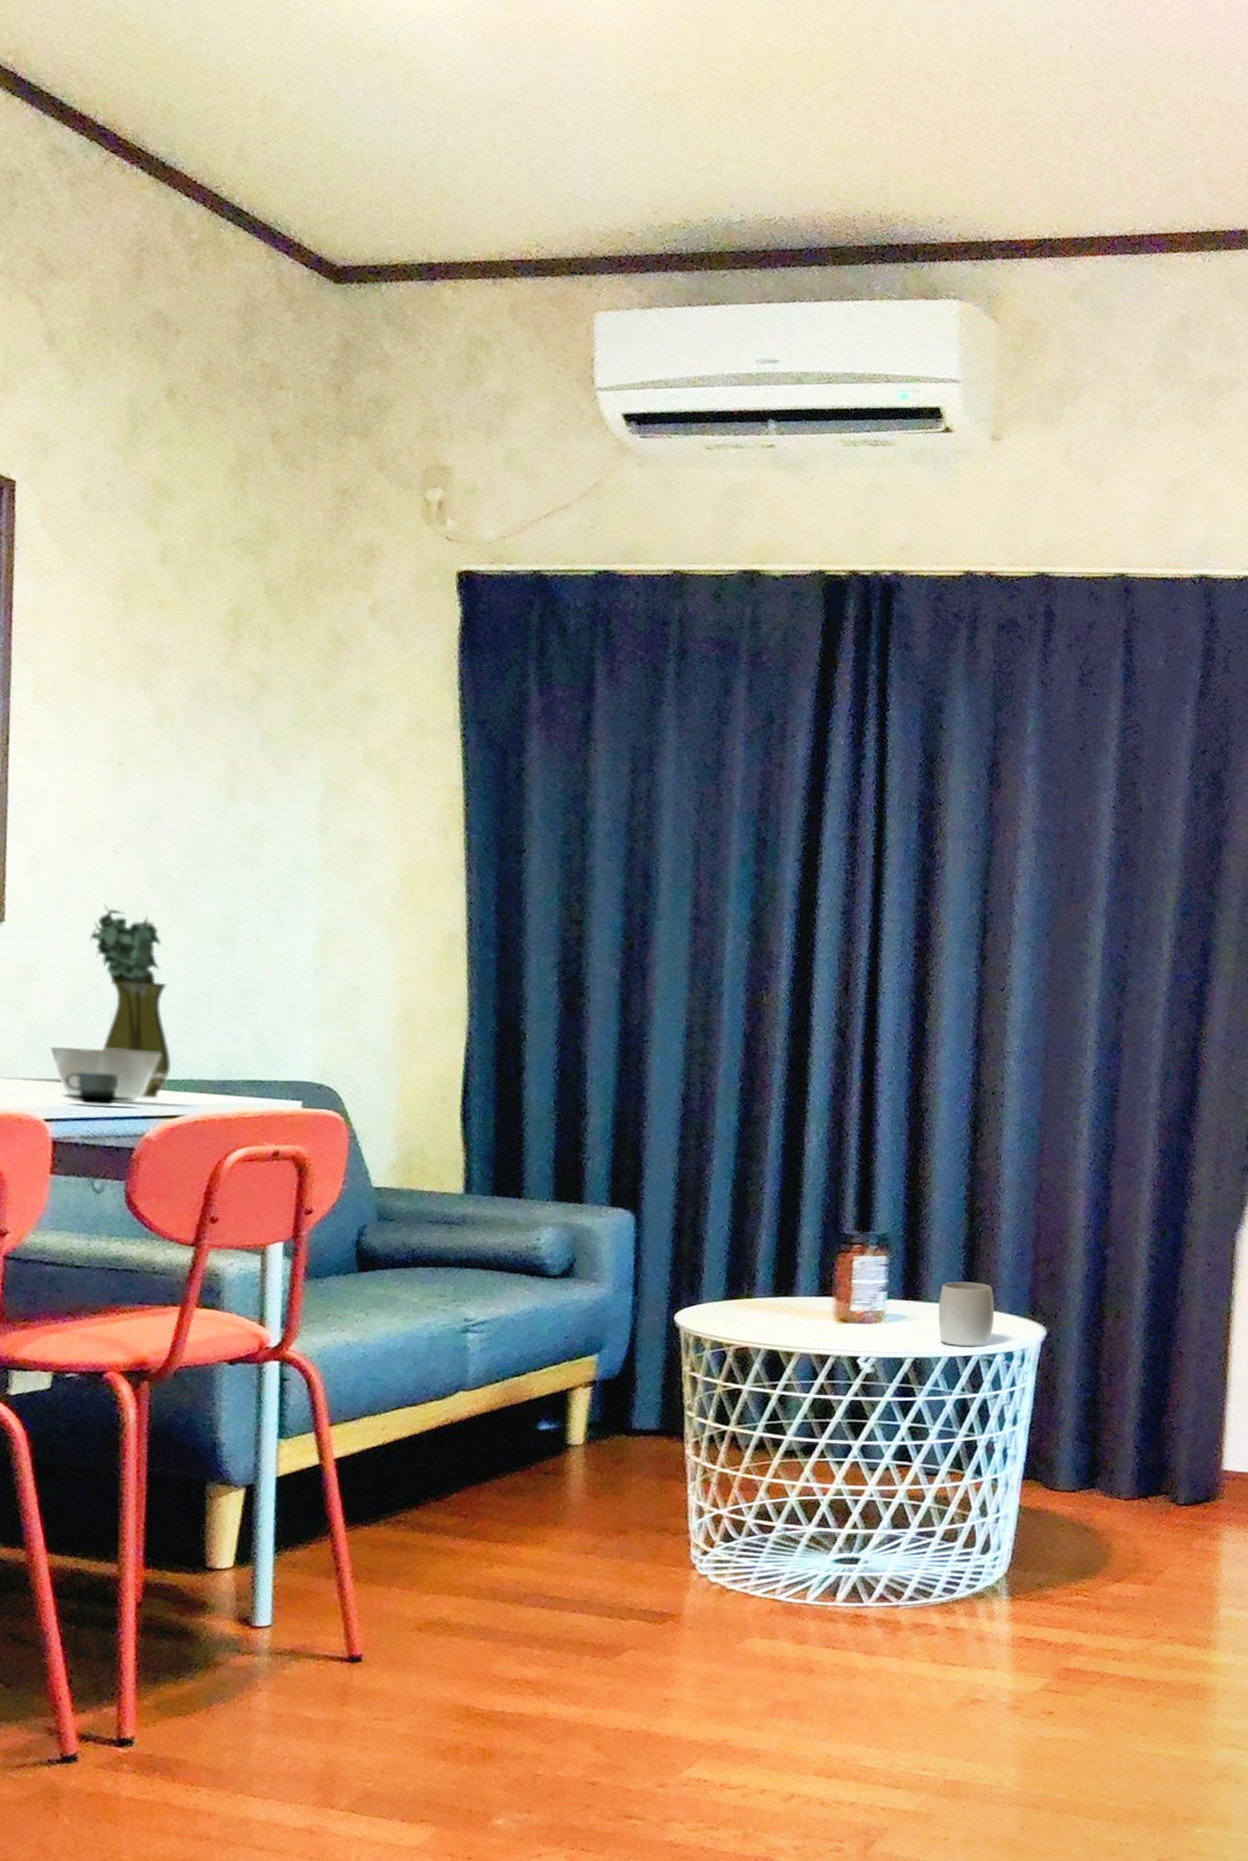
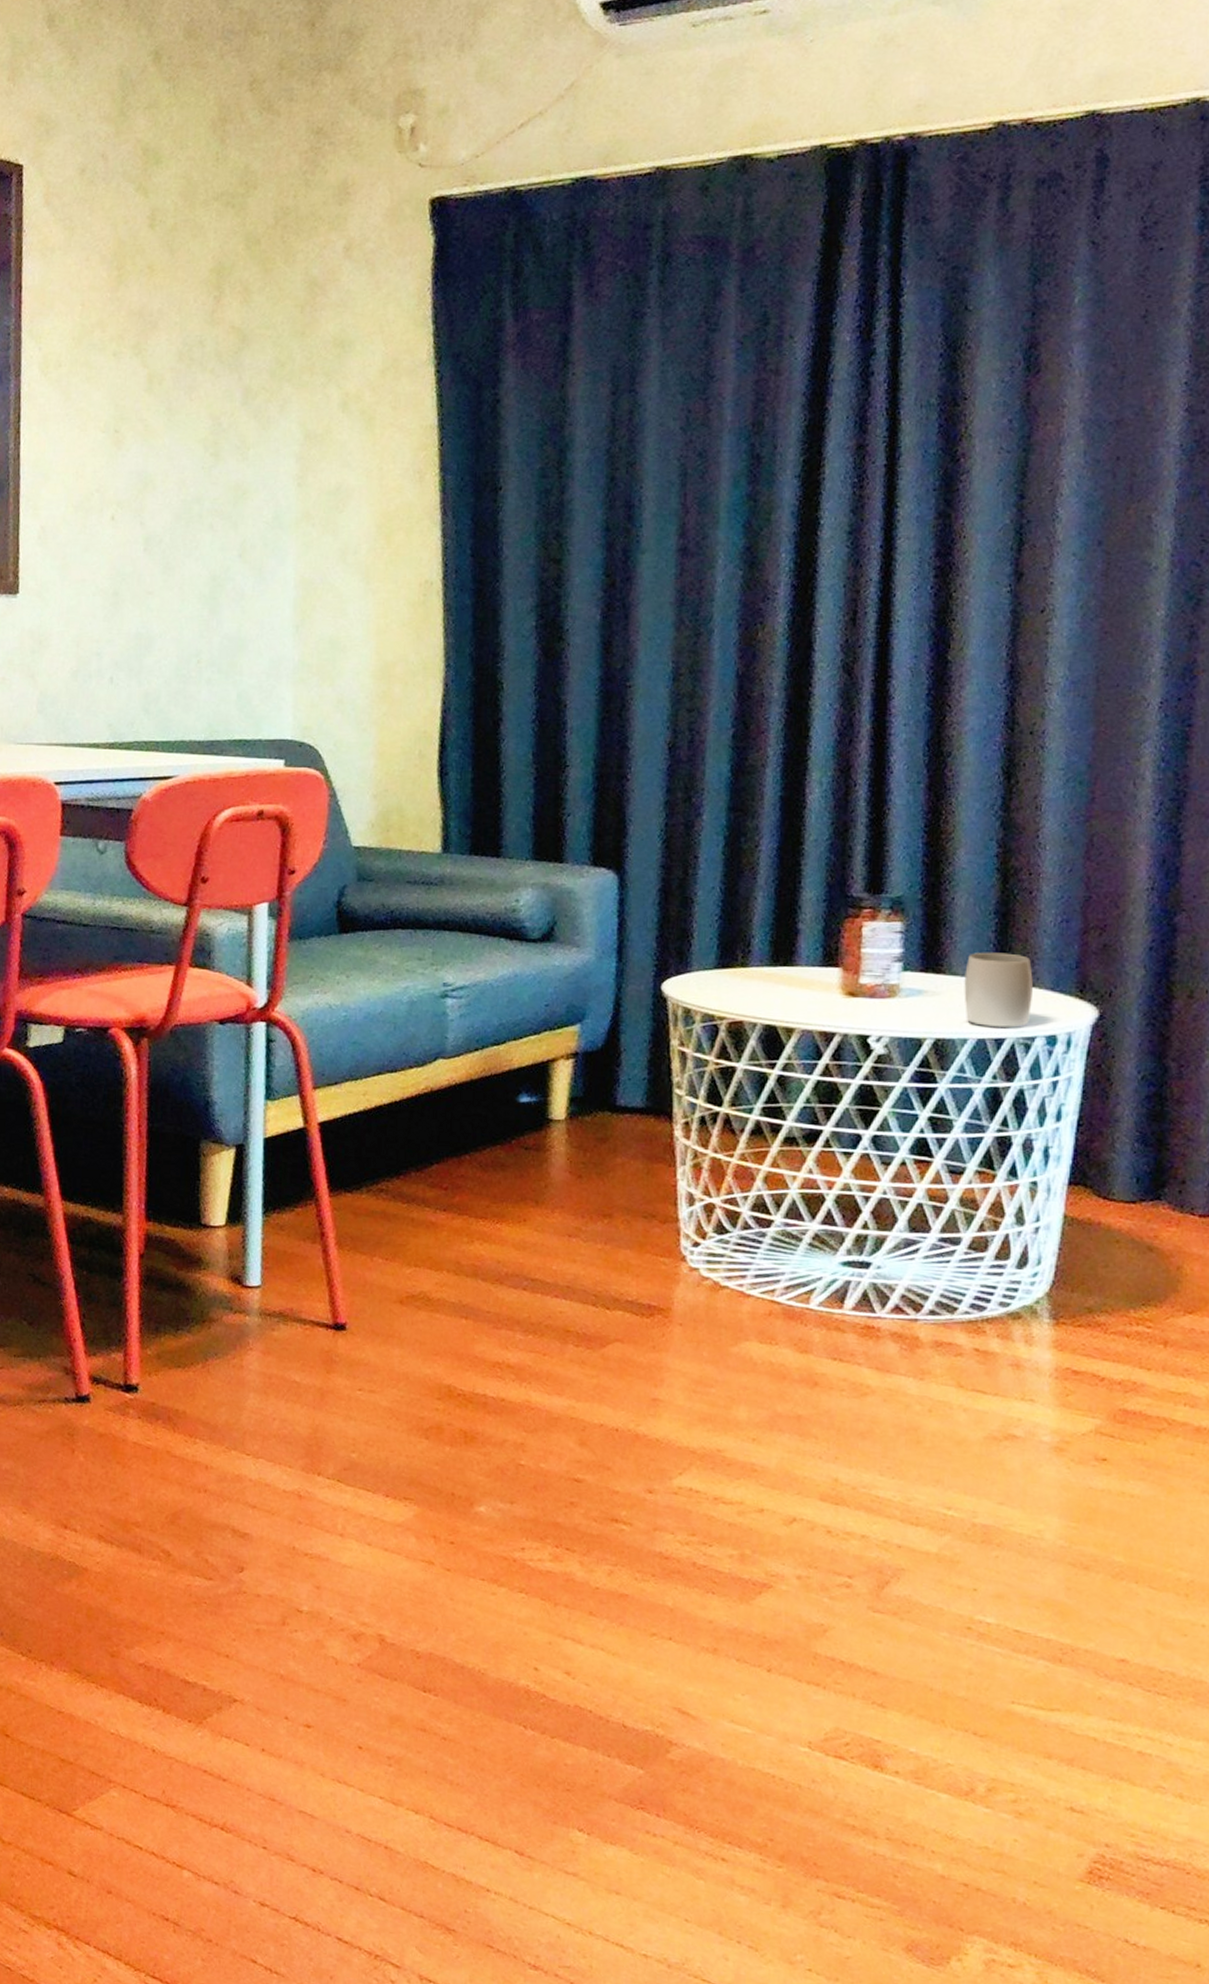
bowl: present [49,1046,161,1103] -> none [58,711,156,765]
cup: present [61,1071,132,1105] -> none [69,735,130,768]
vase: present [89,904,171,1099] -> none [91,571,164,761]

